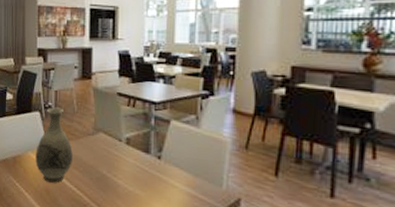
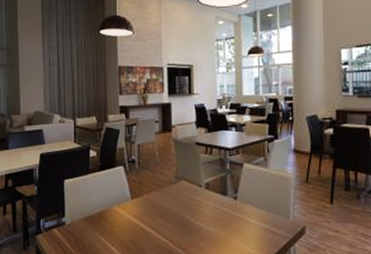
vase: present [35,107,73,184] -> none [121,161,157,235]

